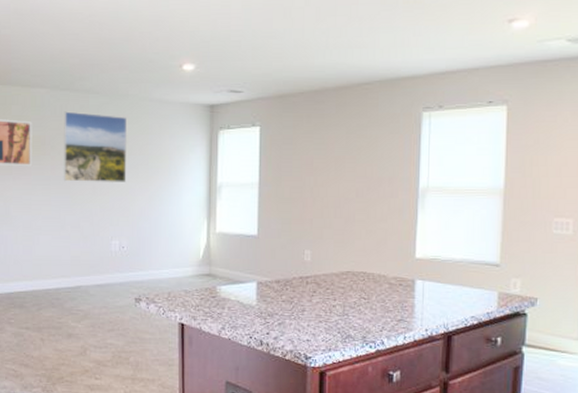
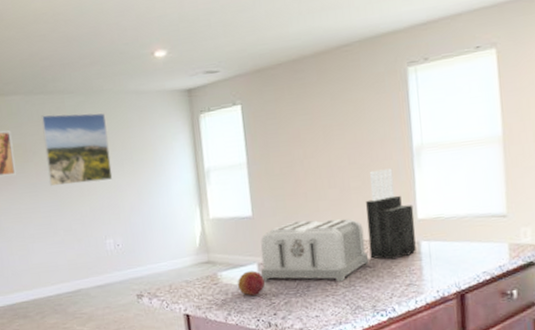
fruit: none [236,288,261,313] -> present [238,270,265,296]
toaster: none [259,246,363,310] -> present [260,218,368,282]
knife block: none [366,206,413,294] -> present [365,168,416,260]

